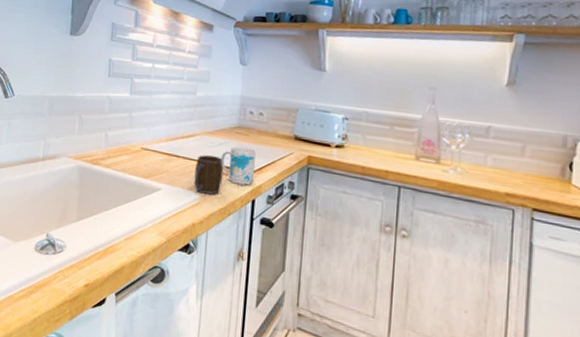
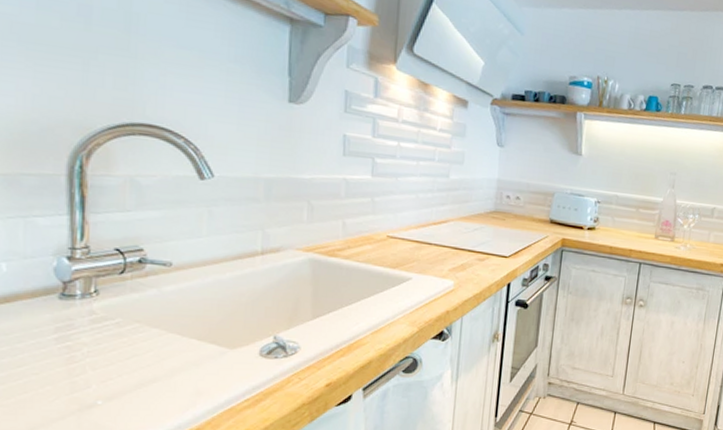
mug: present [194,155,224,195] -> none [447,241,479,281]
mug: present [221,146,256,186] -> none [476,231,512,270]

